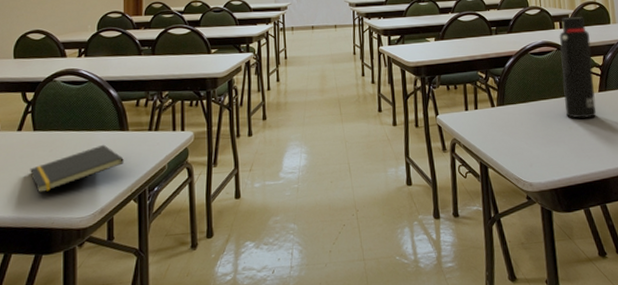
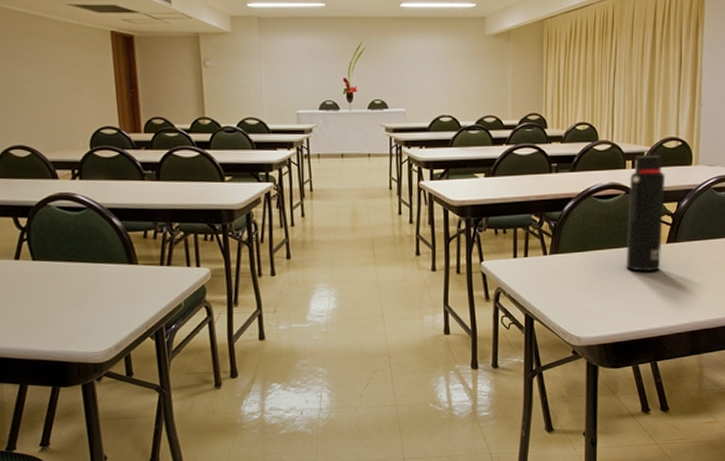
notepad: present [30,144,124,194] -> none [34,278,136,326]

